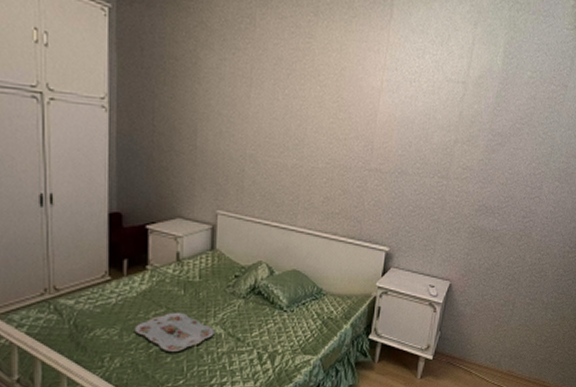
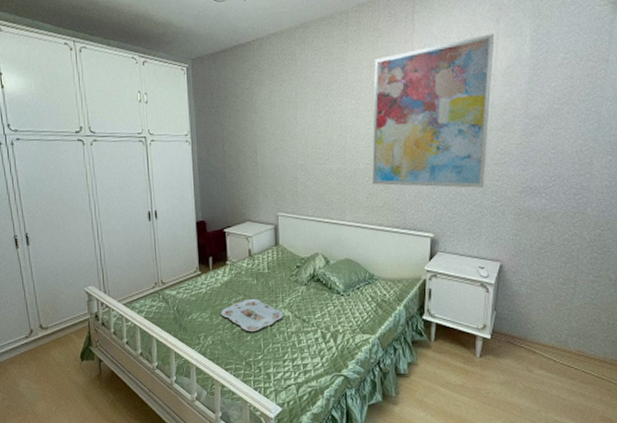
wall art: none [331,37,471,202] -> present [372,33,495,188]

